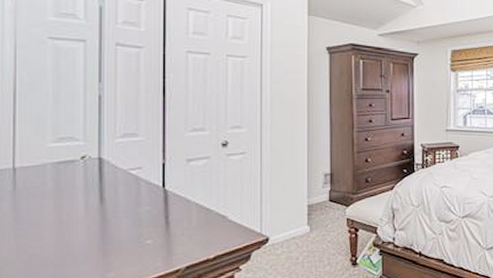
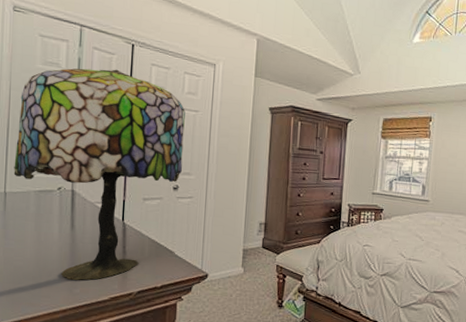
table lamp: none [24,16,231,263] -> present [13,68,185,280]

